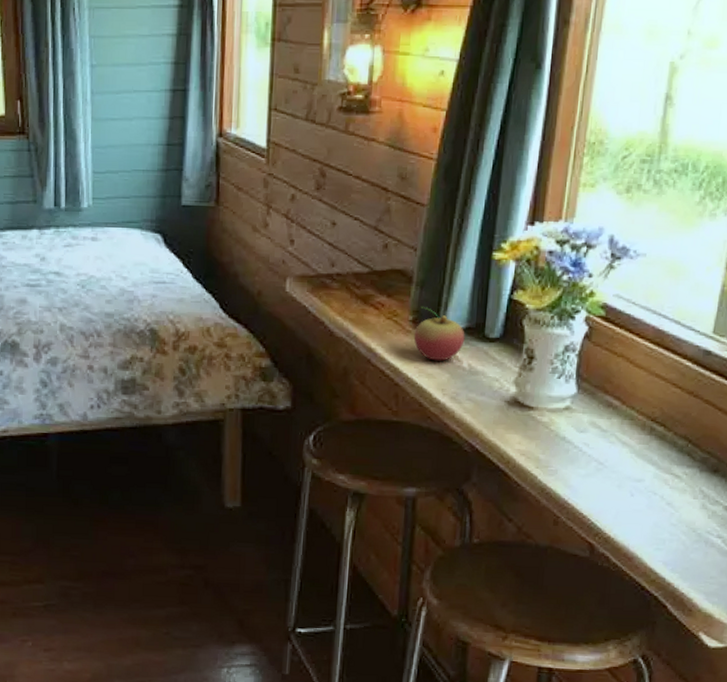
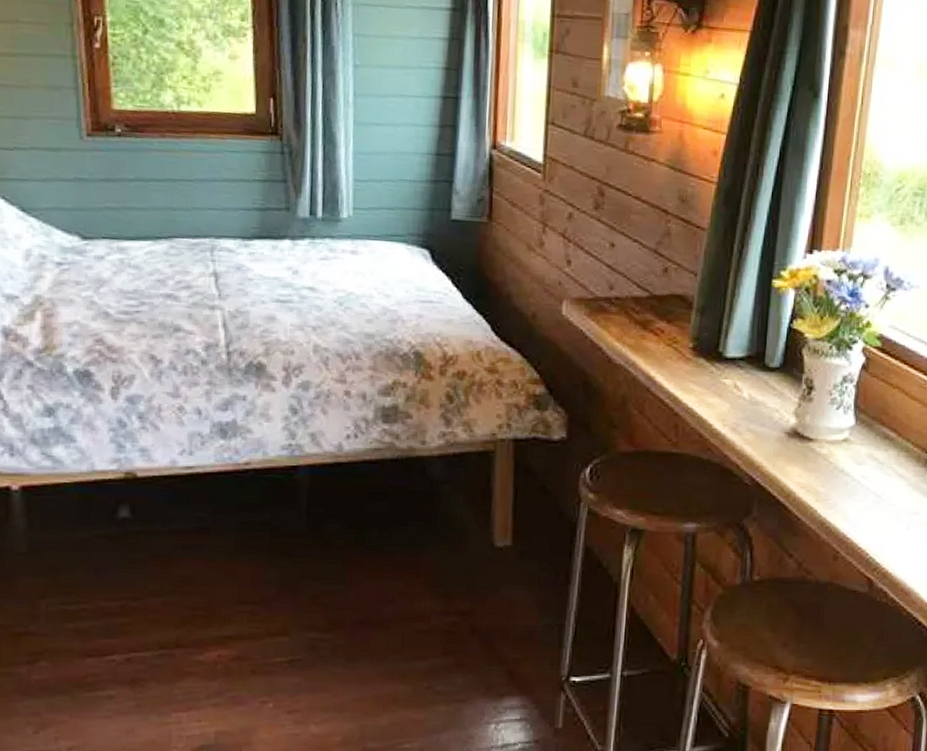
fruit: present [413,306,465,361] -> none [694,333,745,391]

